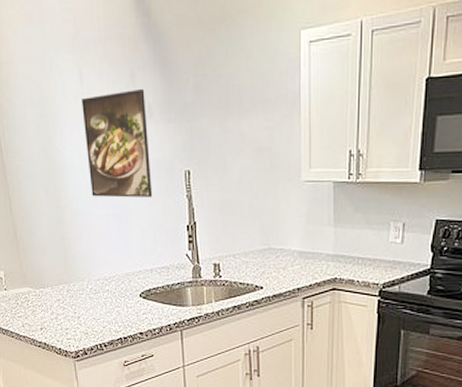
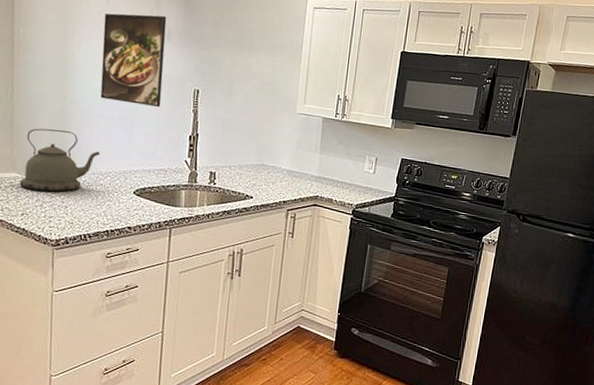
kettle: none [31,237,101,303] -> present [19,128,100,192]

